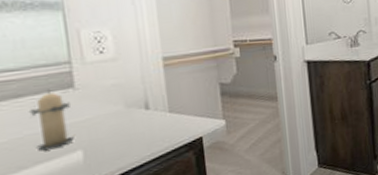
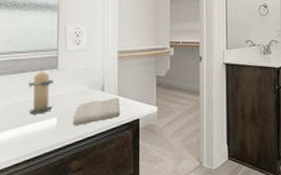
washcloth: none [107,115,176,157] -> present [73,98,121,126]

